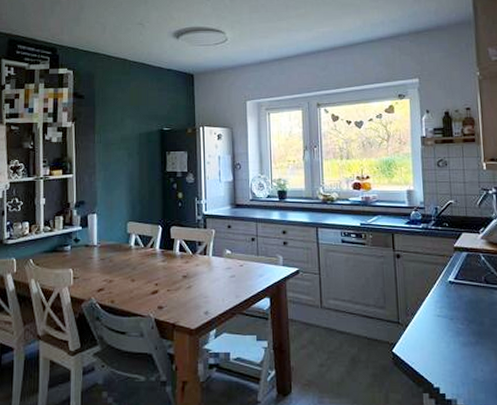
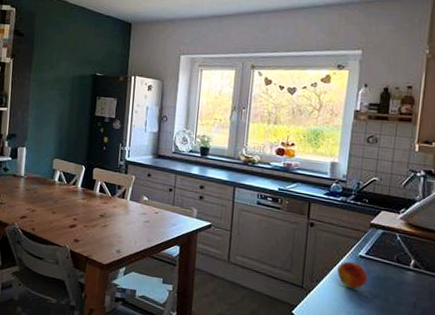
fruit: none [430,290,460,317] -> present [337,262,367,289]

